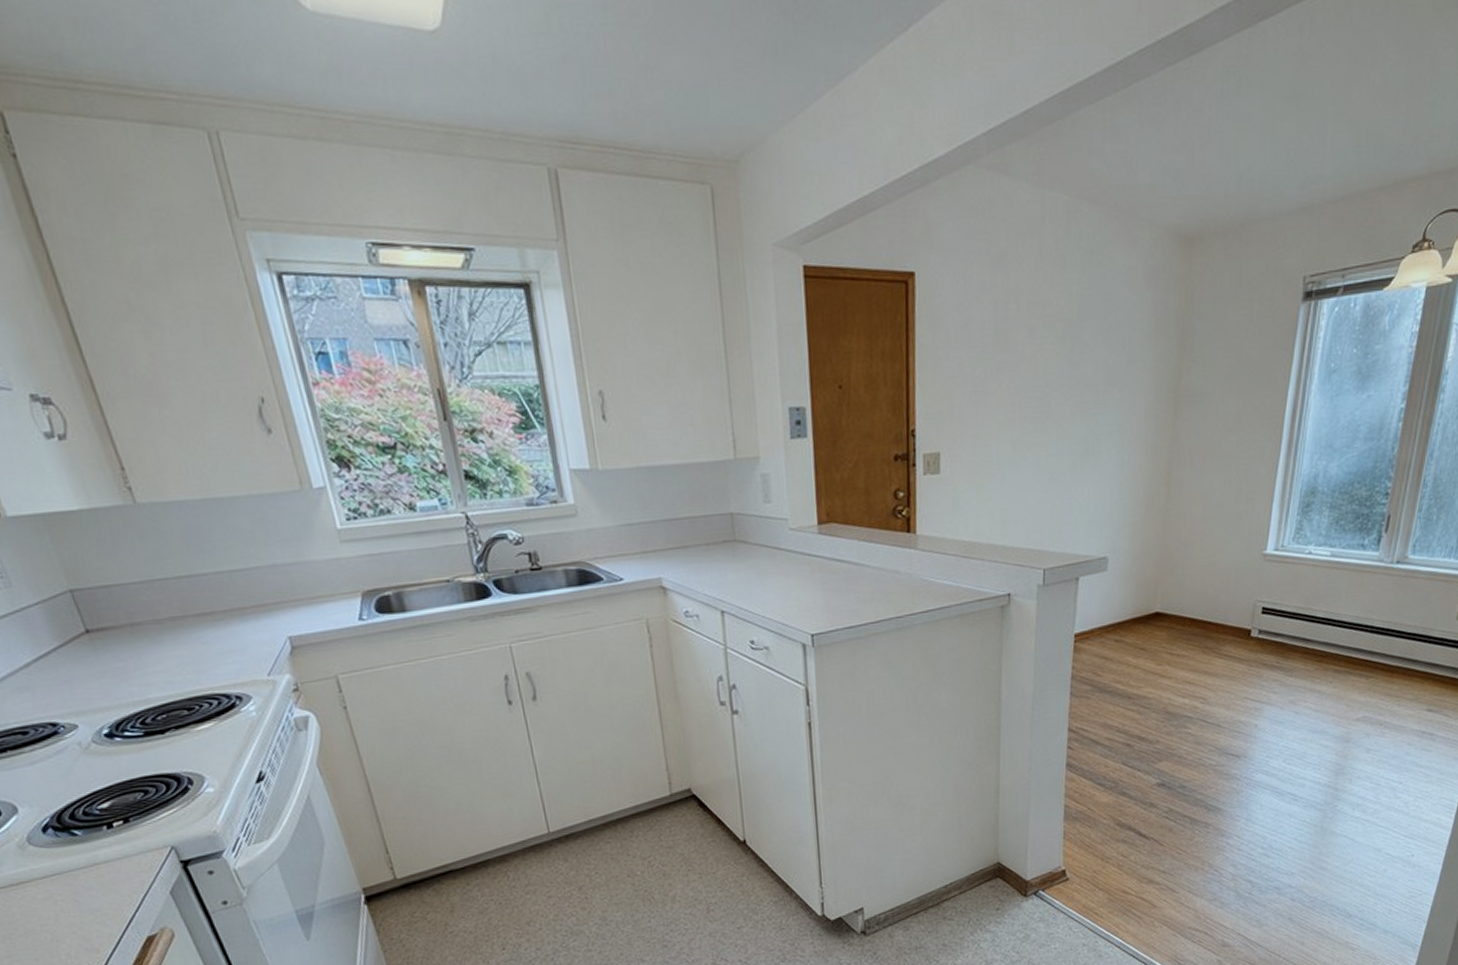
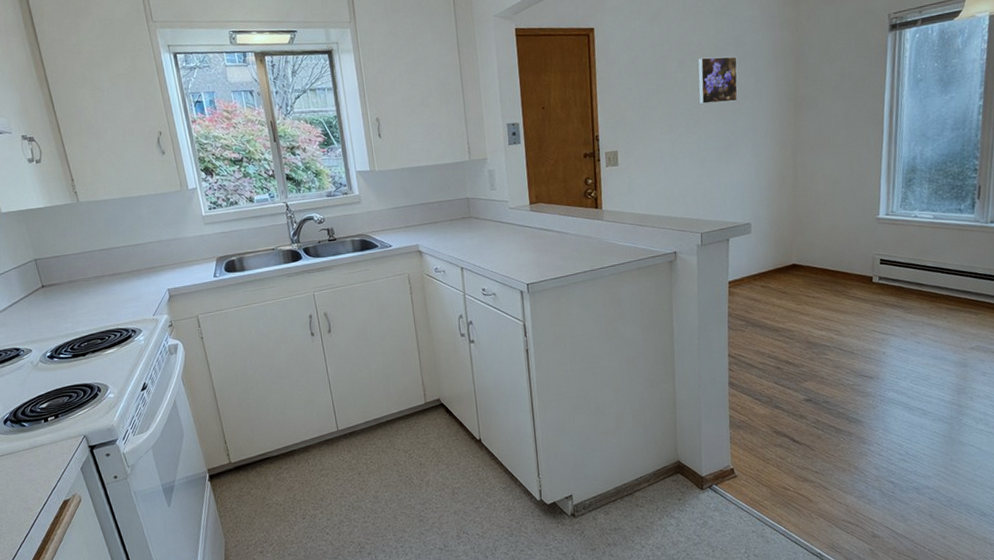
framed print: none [1051,324,1106,392] -> present [697,56,738,105]

